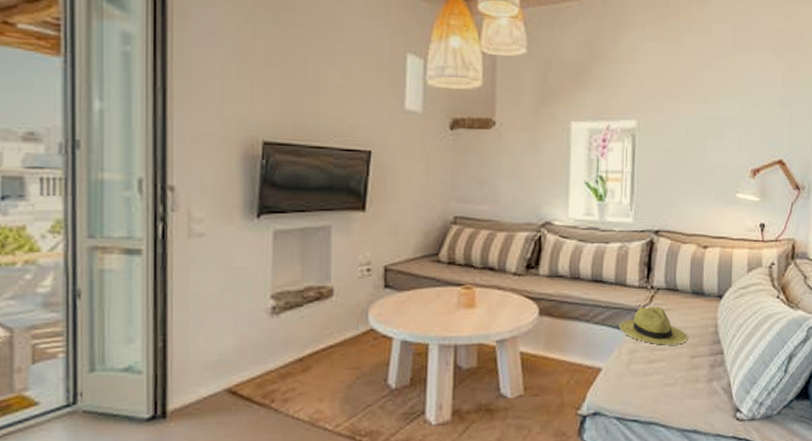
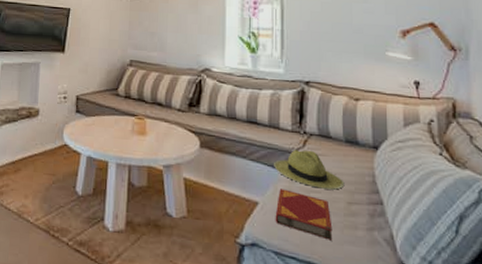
hardback book: none [618,351,675,397] -> present [275,189,333,241]

